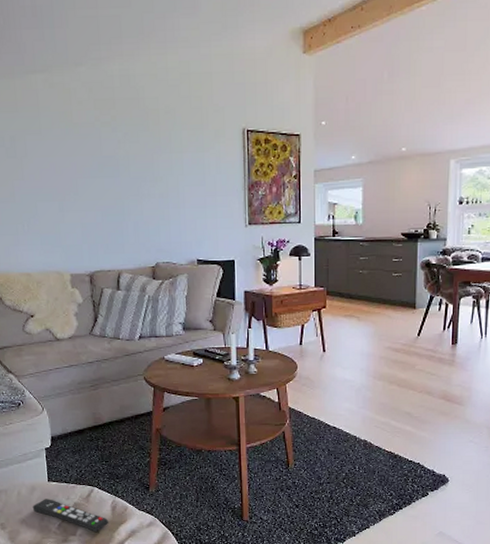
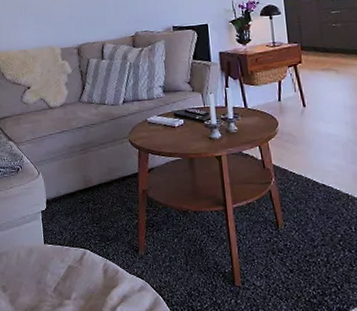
remote control: present [32,499,108,532] -> none [30,261,101,296]

